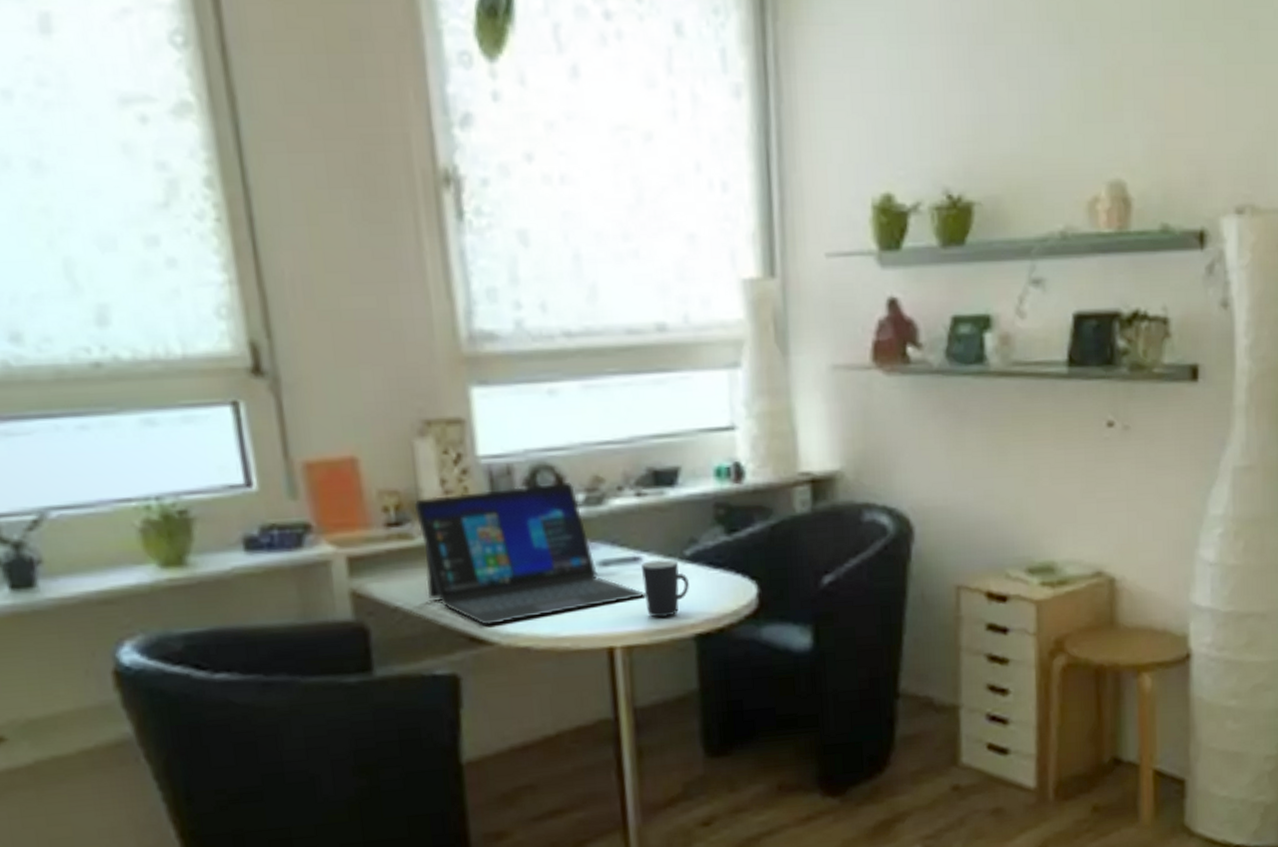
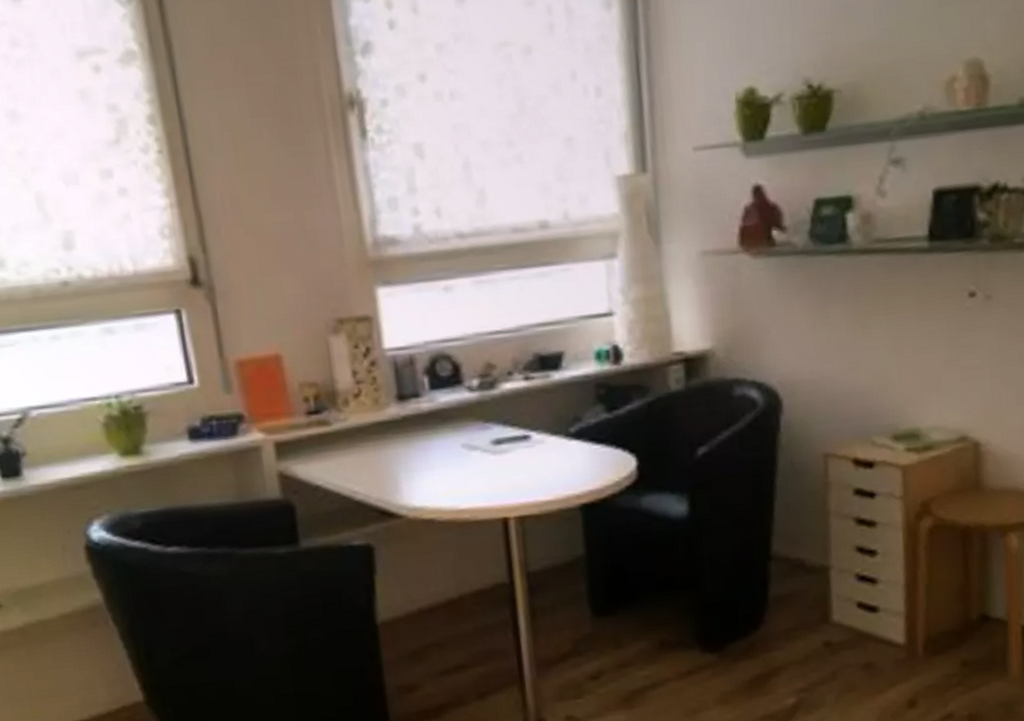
laptop: present [414,481,646,625] -> none [330,368,535,501]
mug: present [642,559,689,618] -> none [531,436,575,490]

